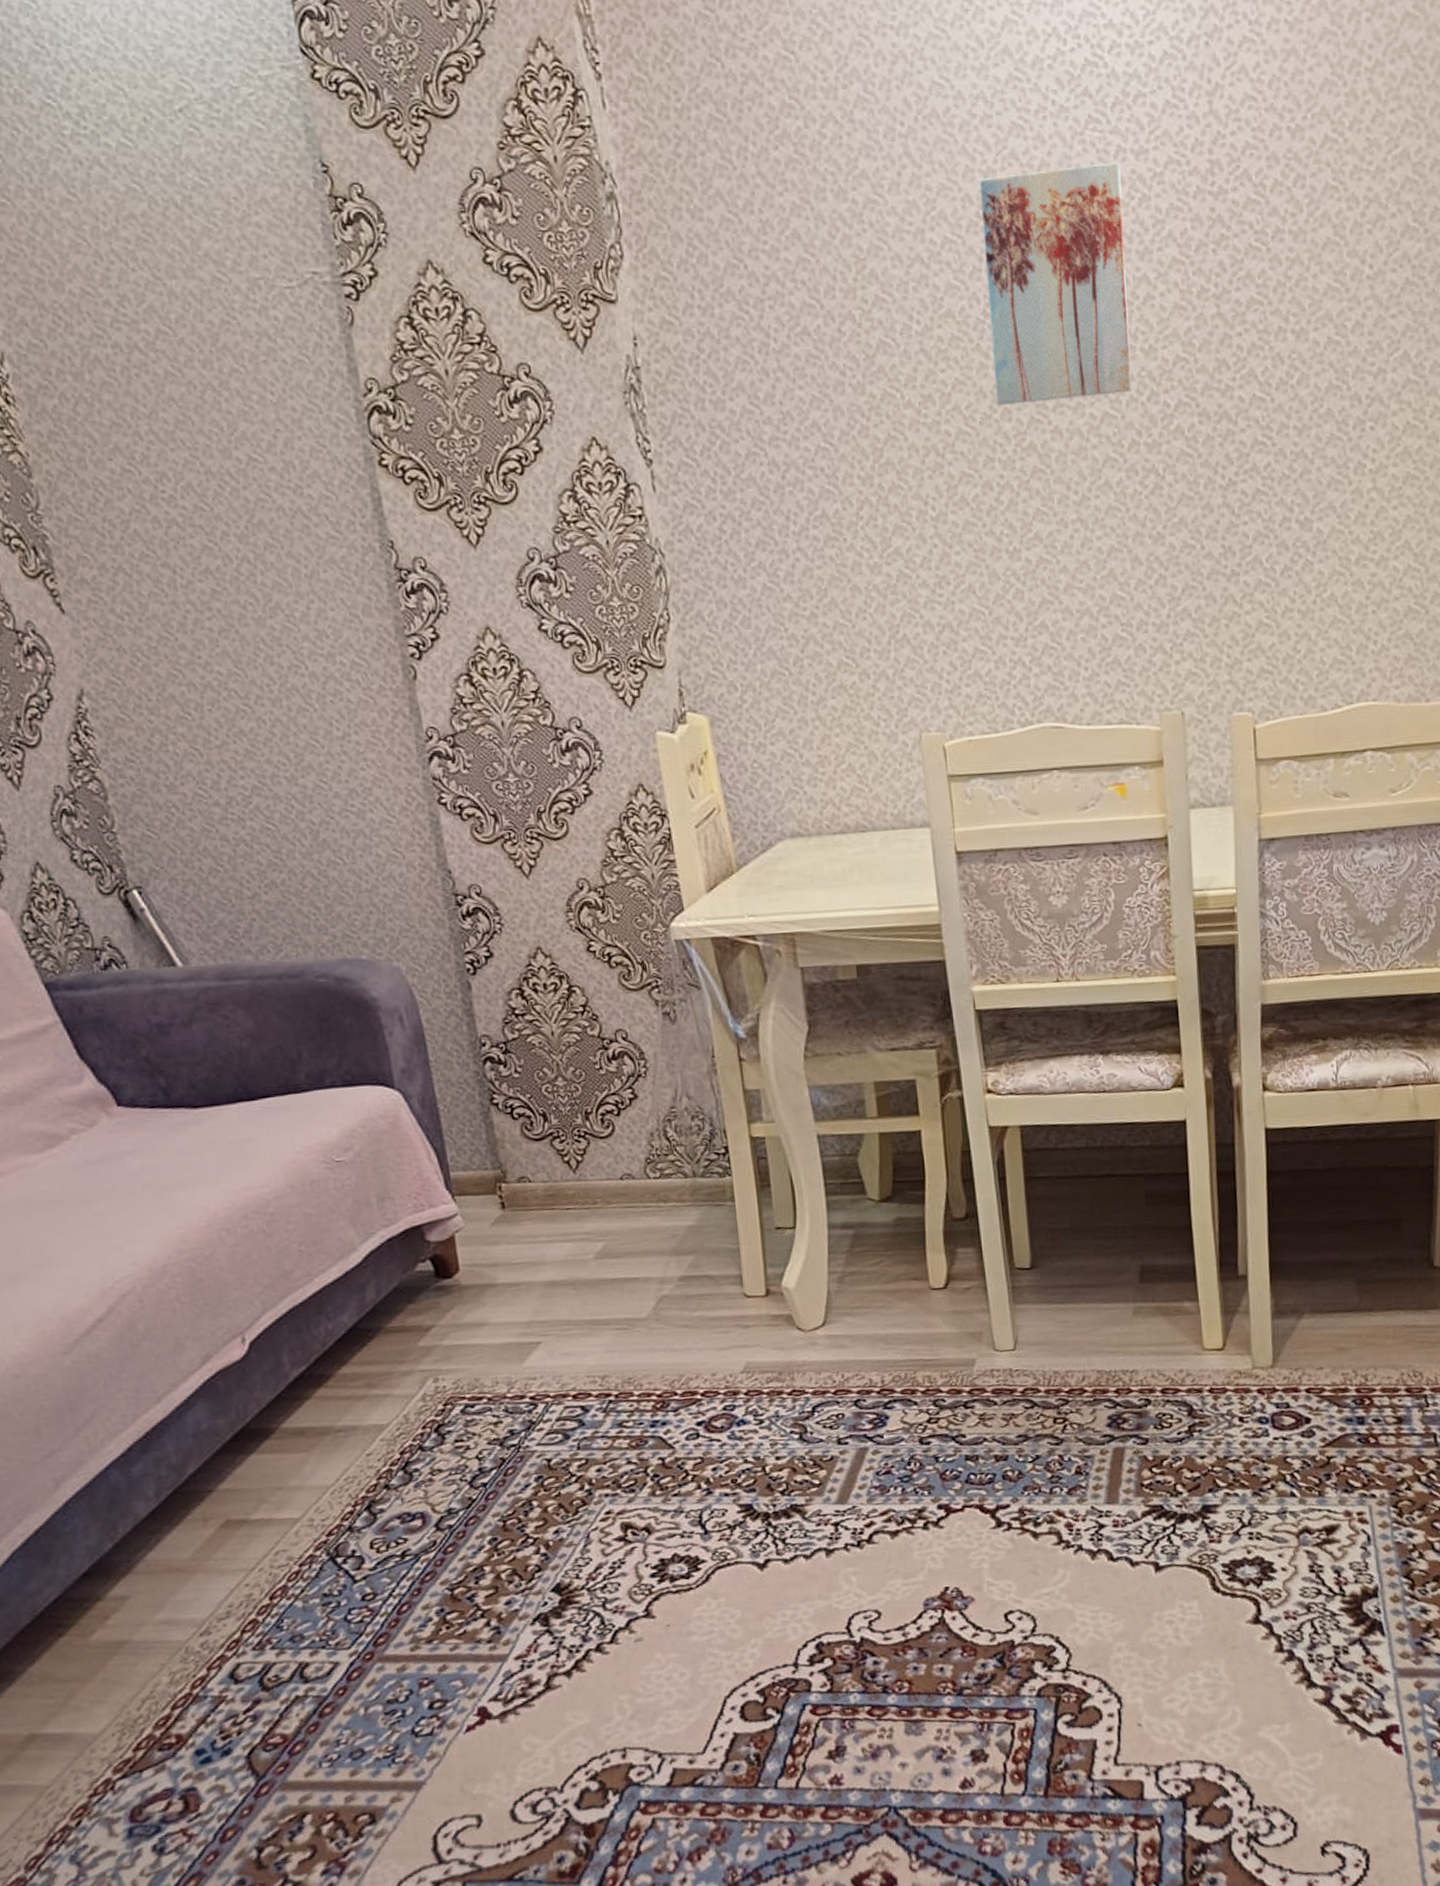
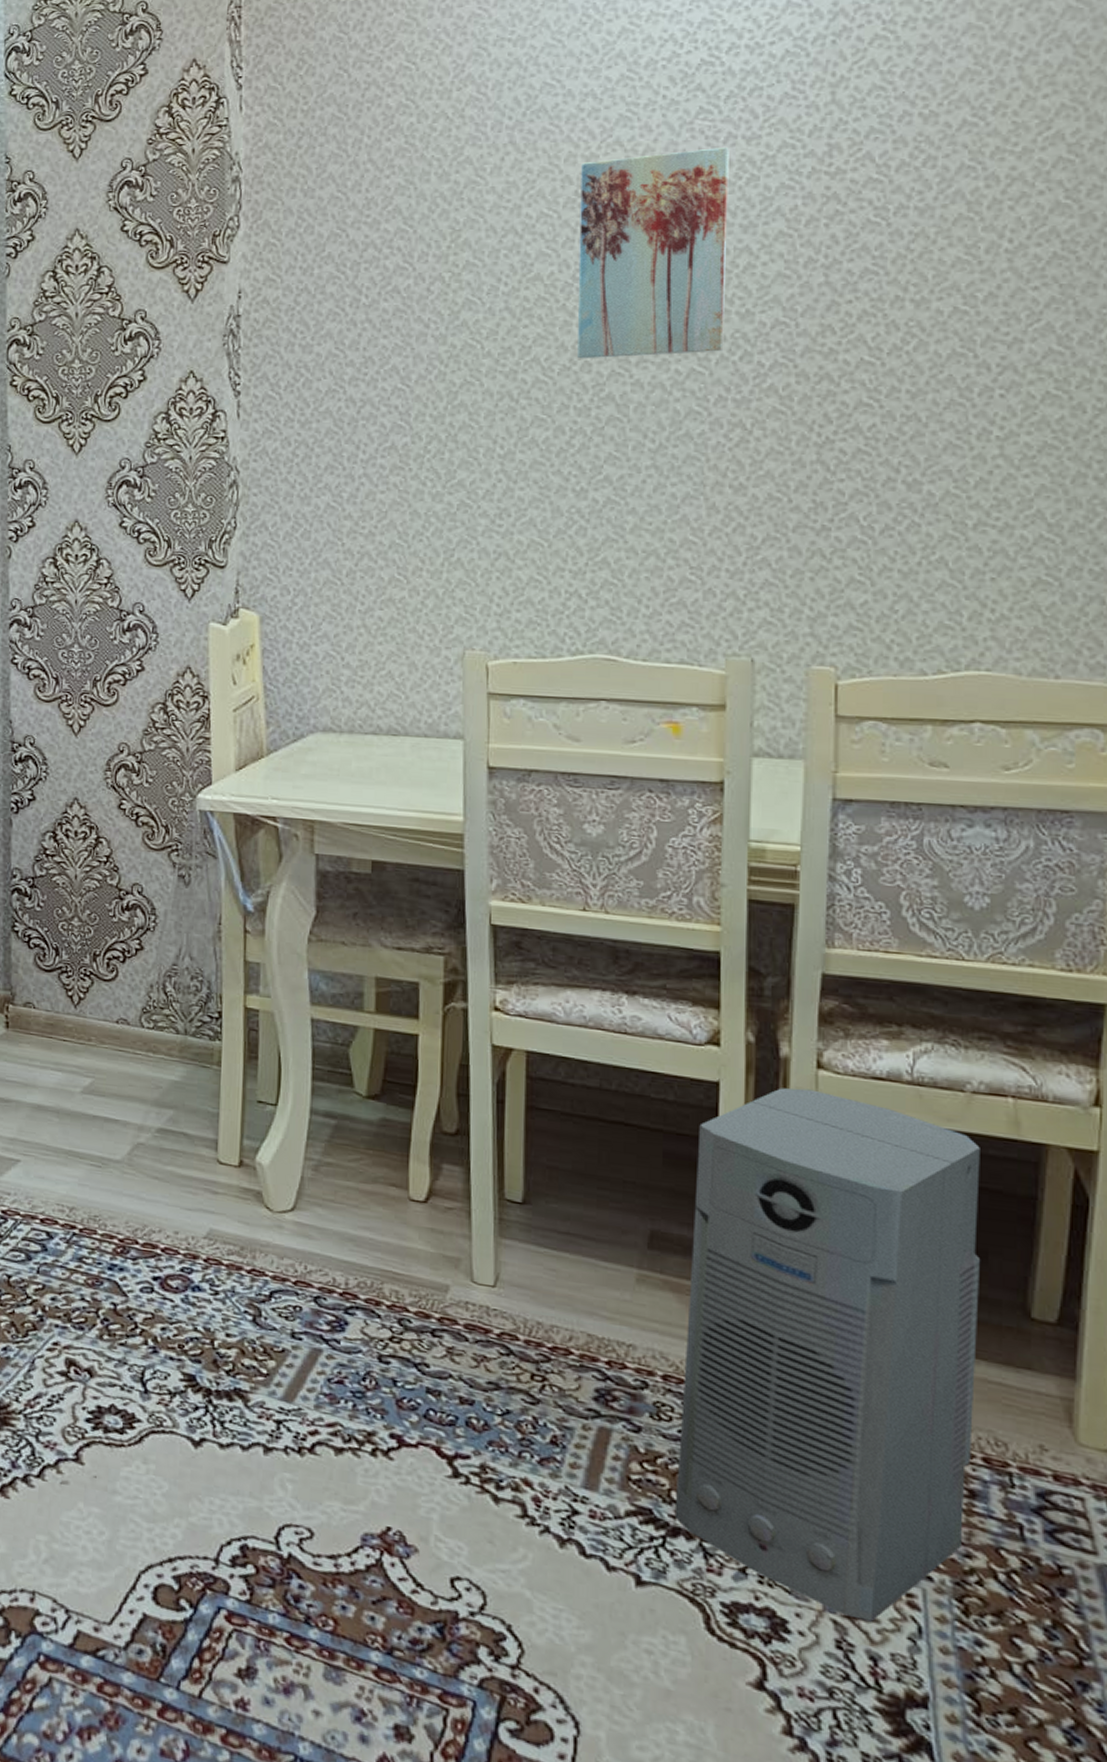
air purifier: none [1173,1110,1398,1545] -> present [674,1088,980,1622]

